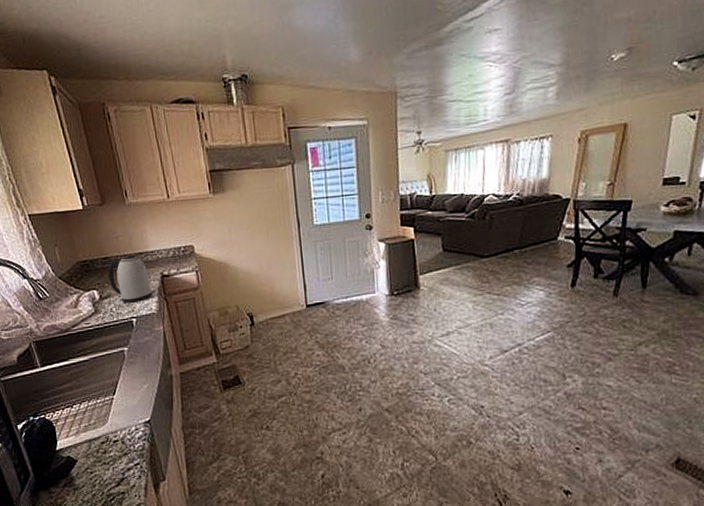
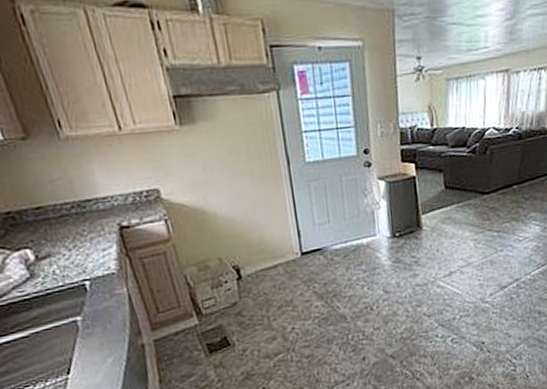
kettle: present [107,256,152,303] -> none [42,204,109,264]

